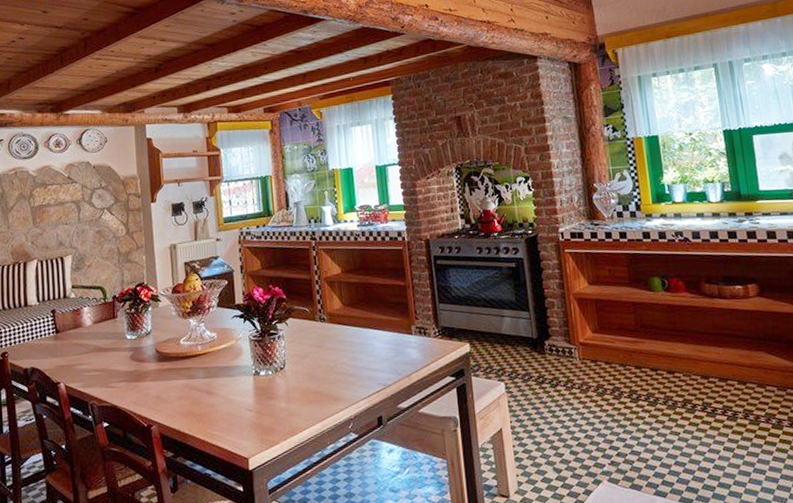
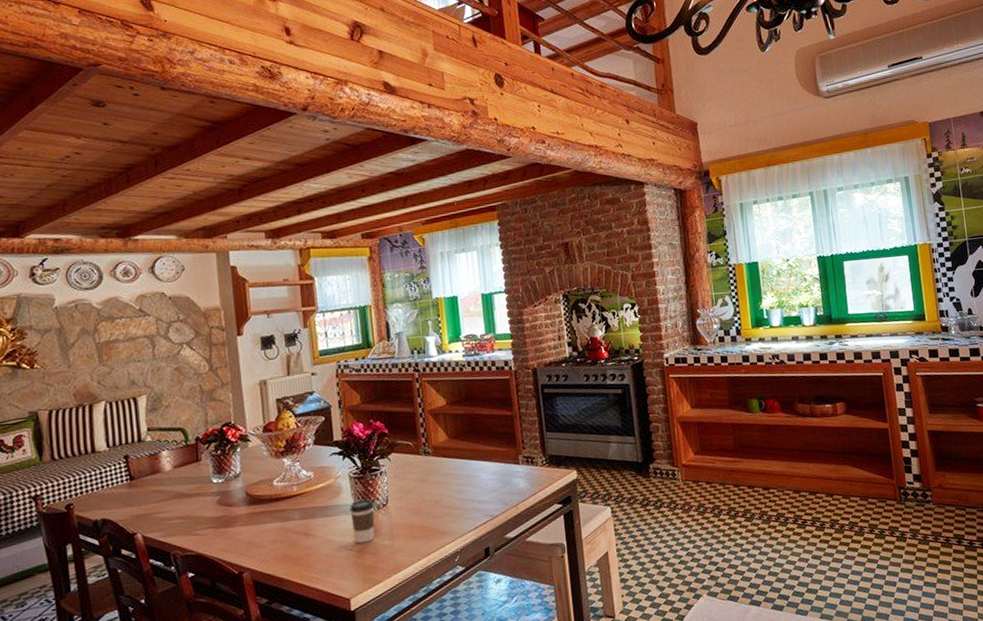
coffee cup: none [249,362,273,405] -> present [349,499,375,544]

